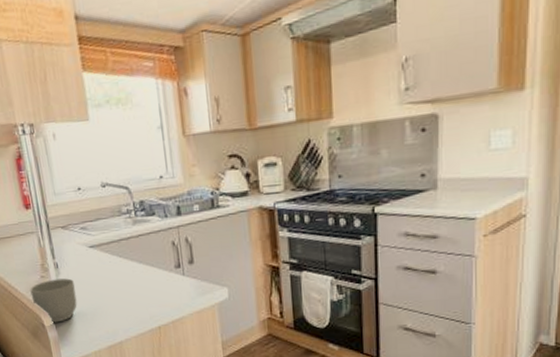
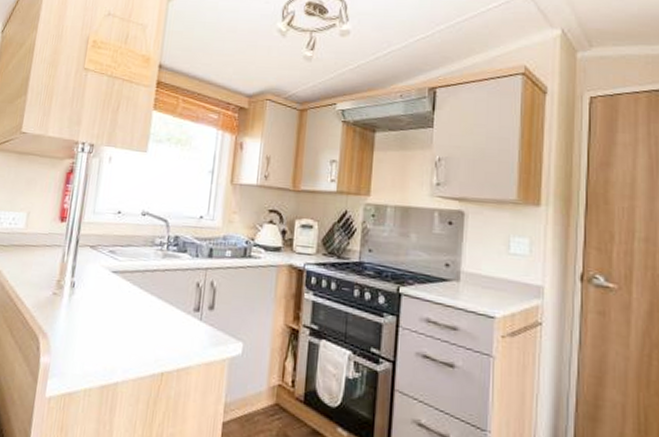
mug: present [30,278,77,323] -> none [35,298,86,348]

